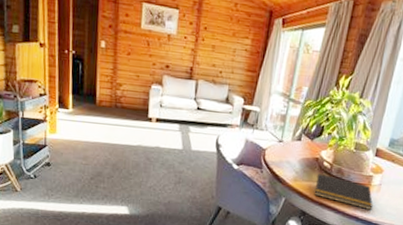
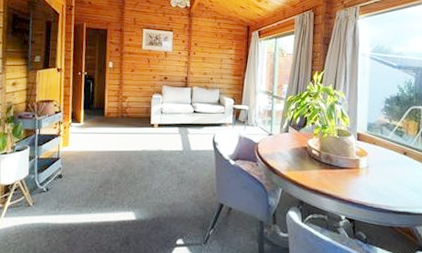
notepad: present [314,174,373,210] -> none [308,162,365,193]

